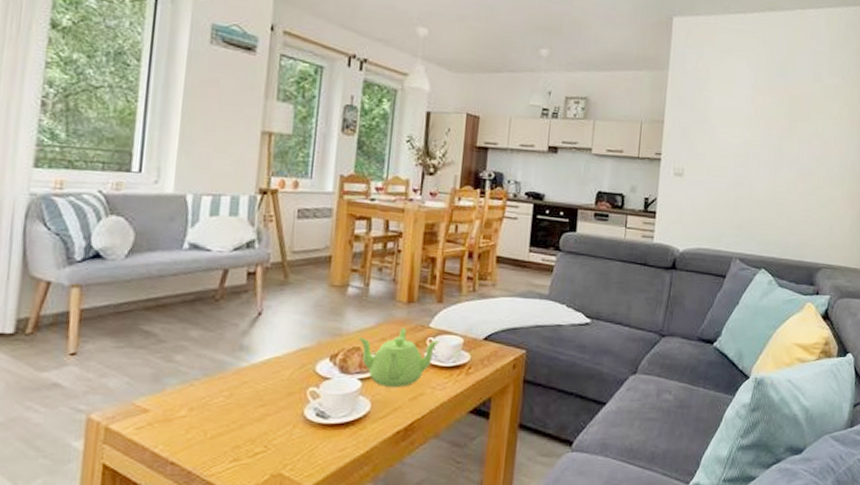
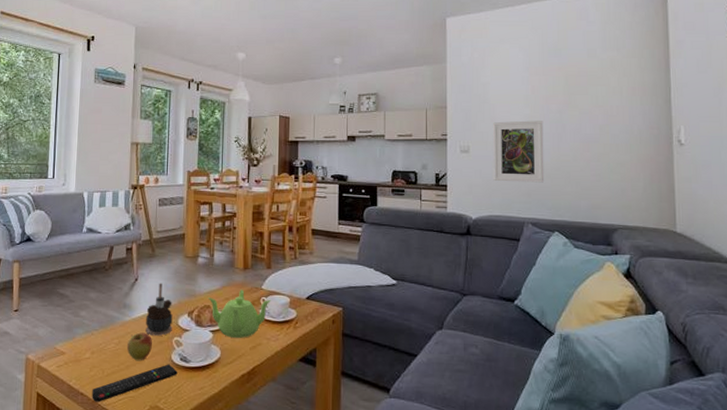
remote control: none [187,421,312,473] -> present [92,364,178,402]
apple: none [241,382,278,419] -> present [126,332,152,361]
candle: none [269,318,309,386] -> present [145,283,173,336]
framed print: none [705,143,763,215] -> present [492,120,545,183]

